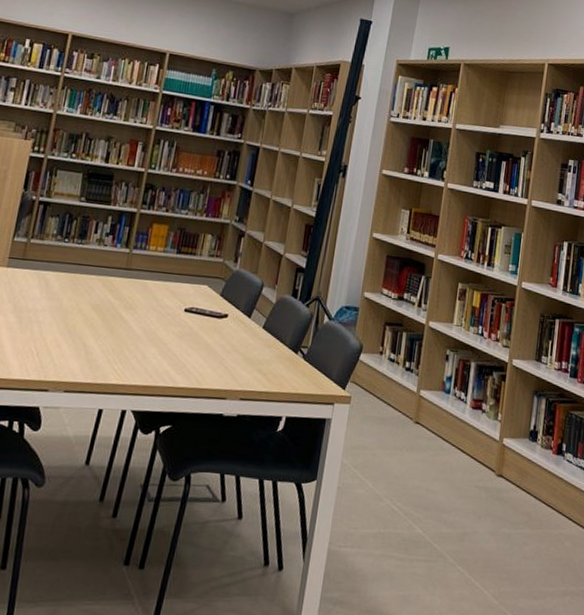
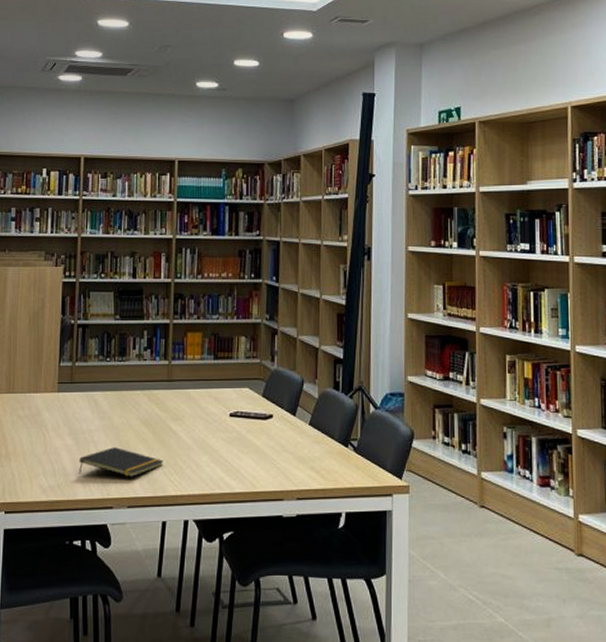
notepad: none [17,329,110,362] -> present [79,447,164,477]

